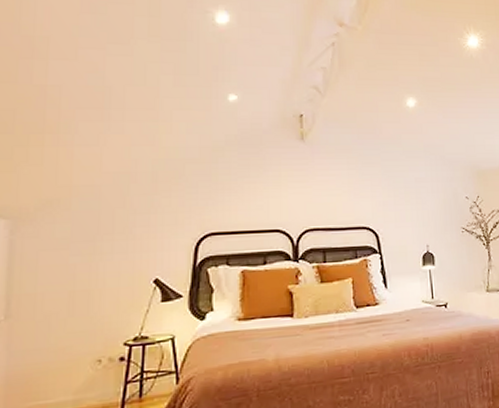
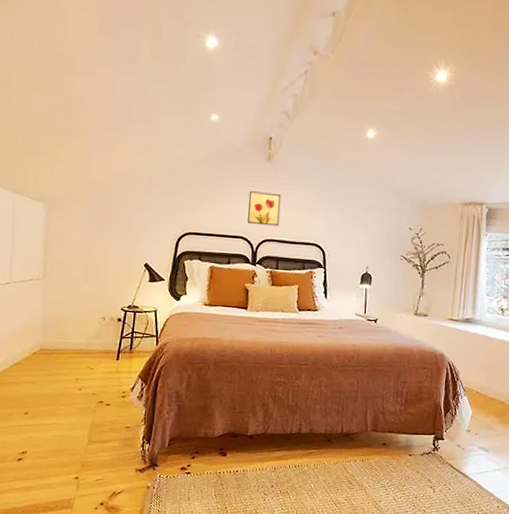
wall art: none [282,175,322,214] -> present [248,191,282,227]

